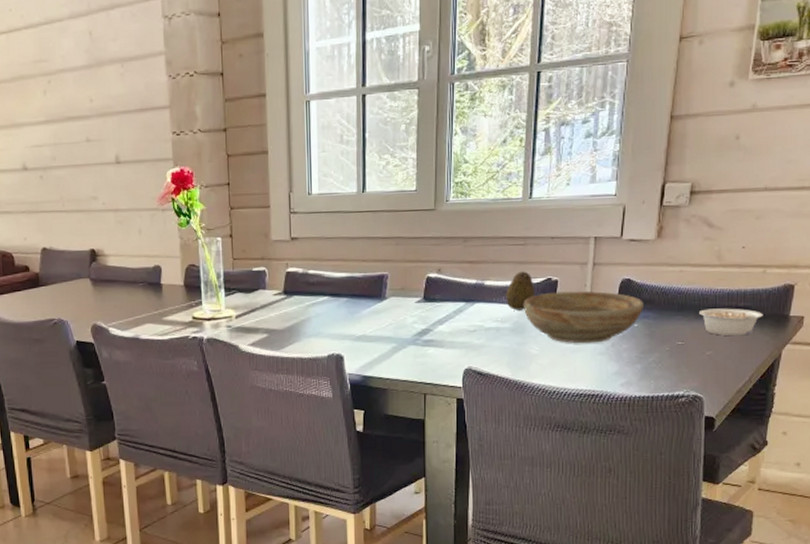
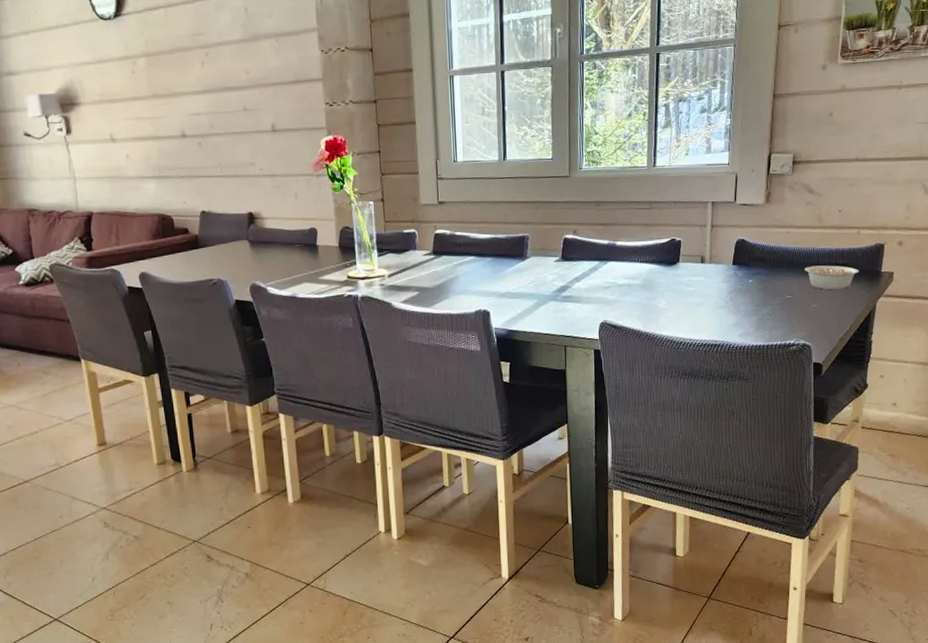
fruit: present [506,271,536,311] -> none [635,233,662,269]
bowl: present [524,291,644,344] -> none [652,250,757,298]

